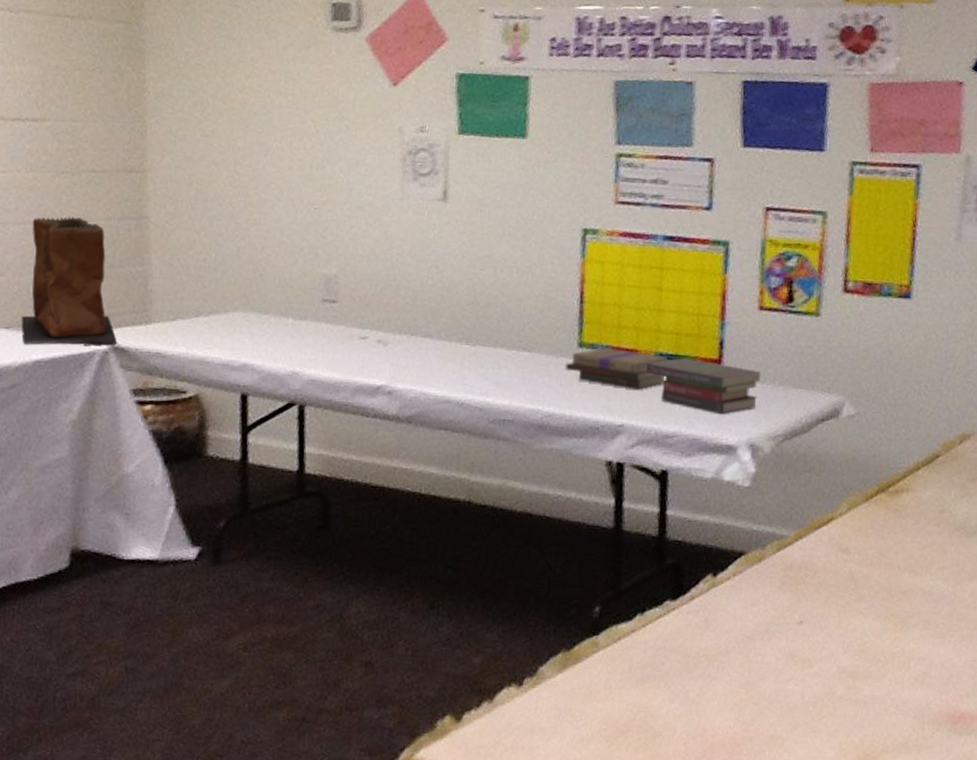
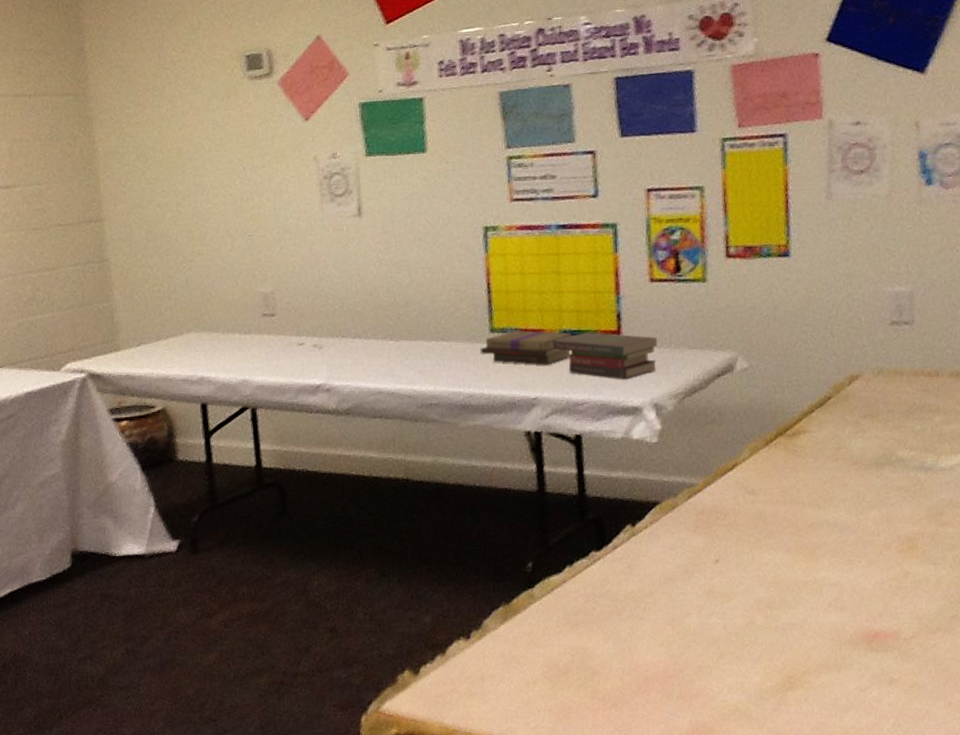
paper bag: present [21,217,117,346] -> none [12,266,93,380]

